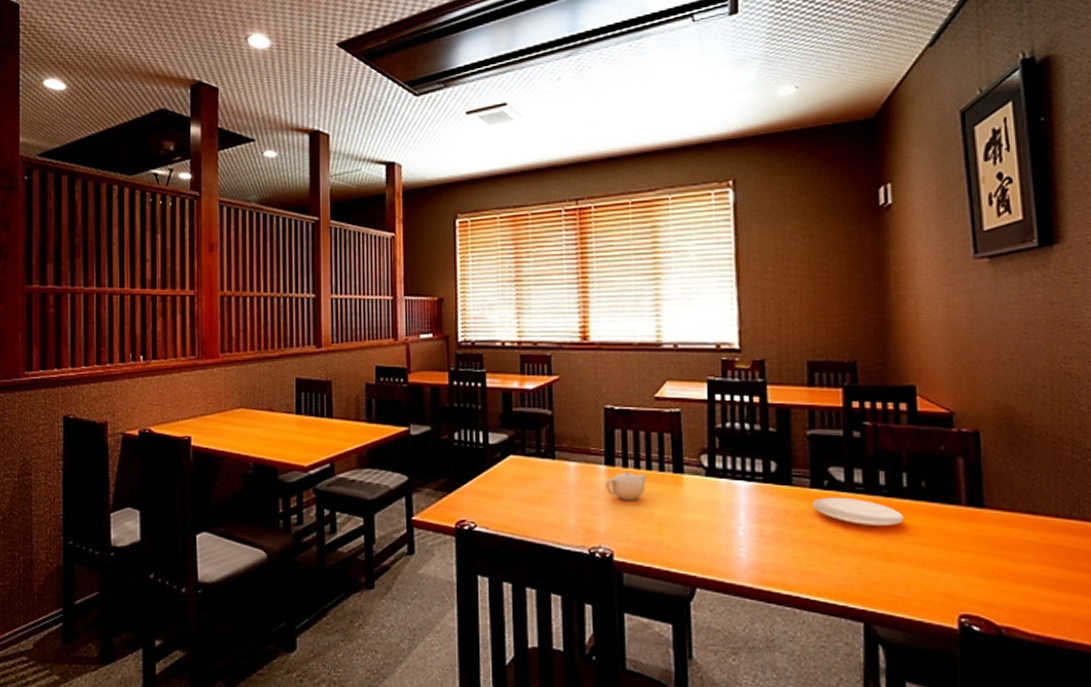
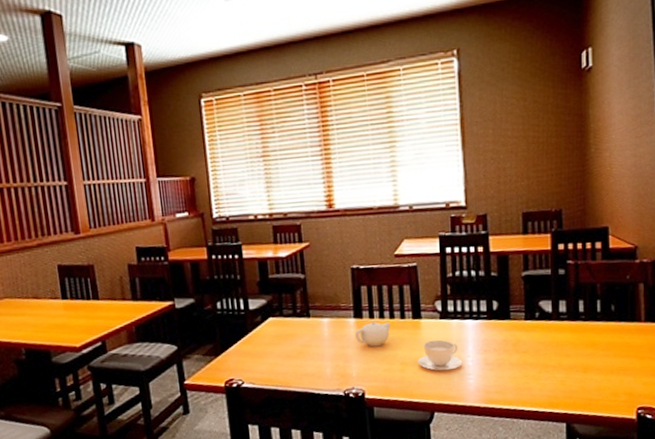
teacup: none [678,500,732,539] -> present [418,339,463,371]
plate: present [812,497,905,527] -> none [527,324,598,347]

